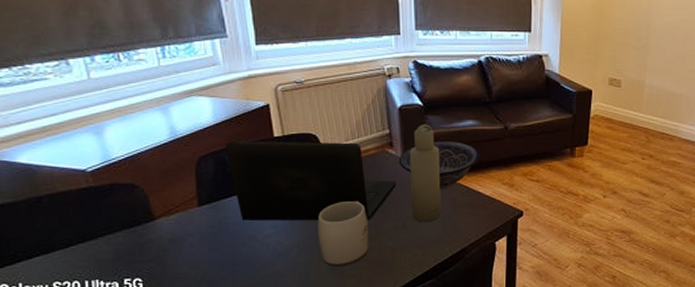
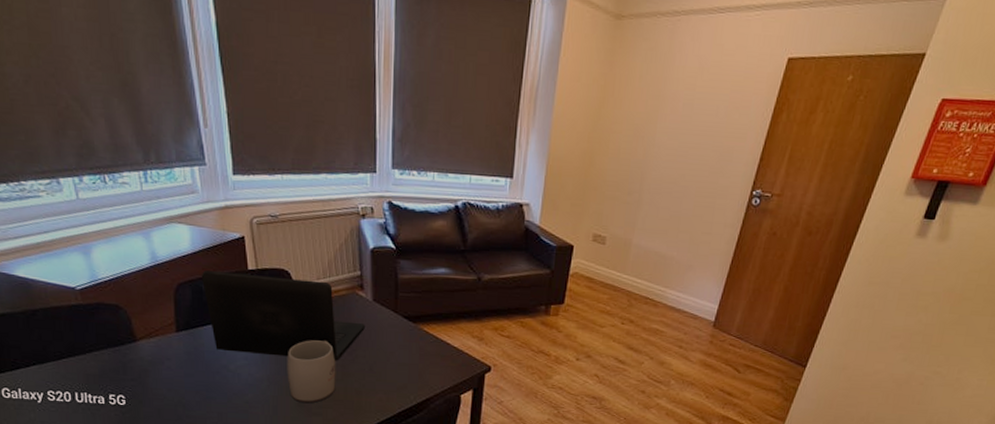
decorative bowl: present [398,141,479,190] -> none [368,287,450,338]
bottle: present [409,124,442,223] -> none [379,268,410,369]

